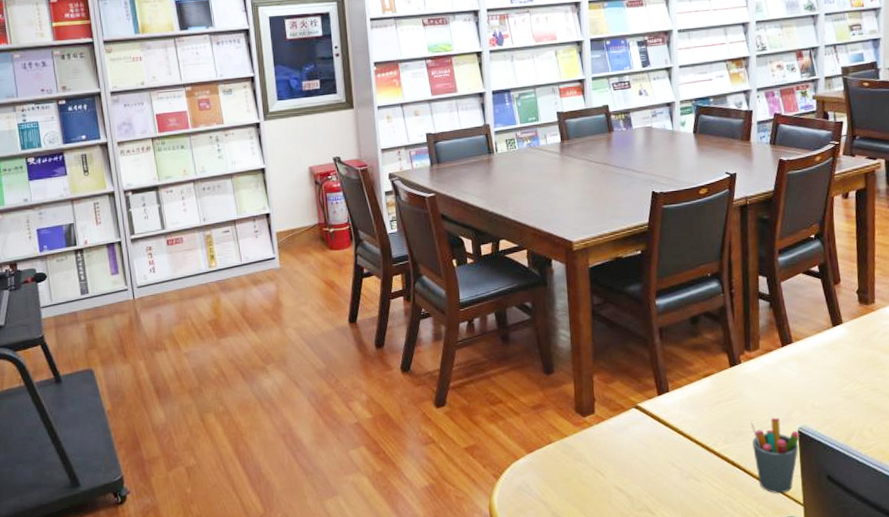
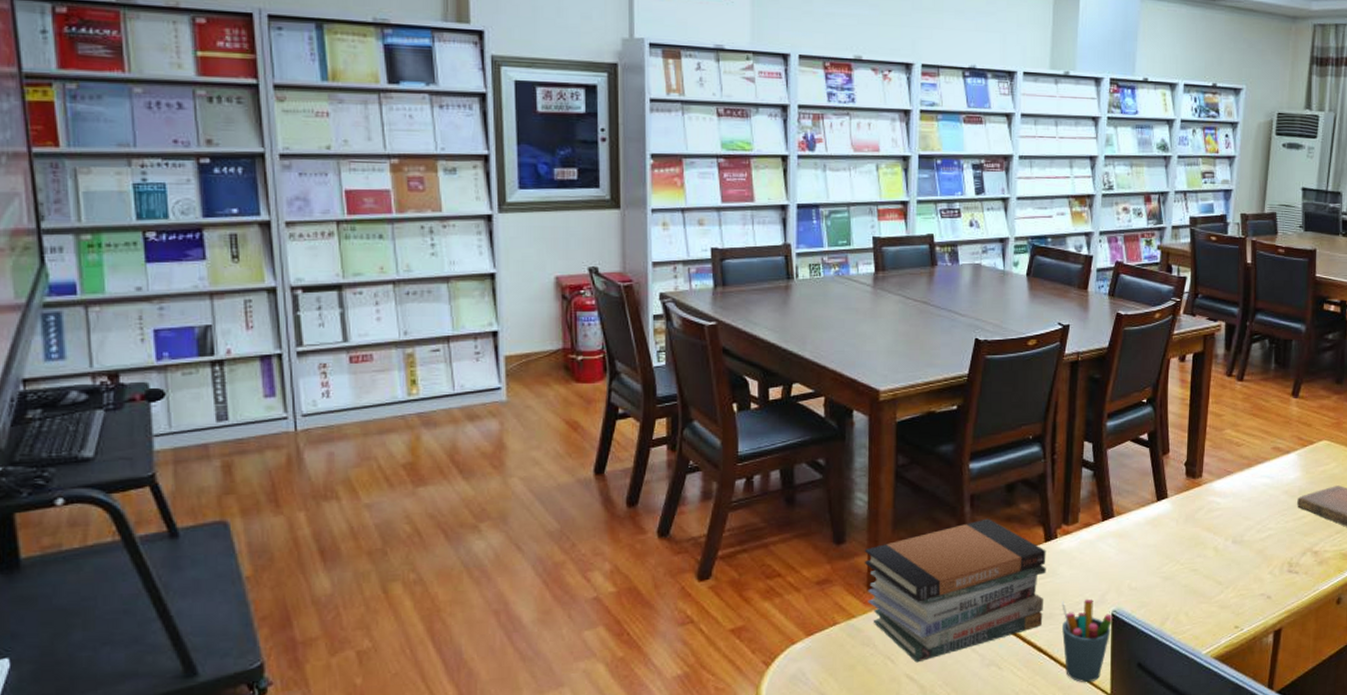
book stack: none [571,348,734,476] -> present [864,518,1046,663]

